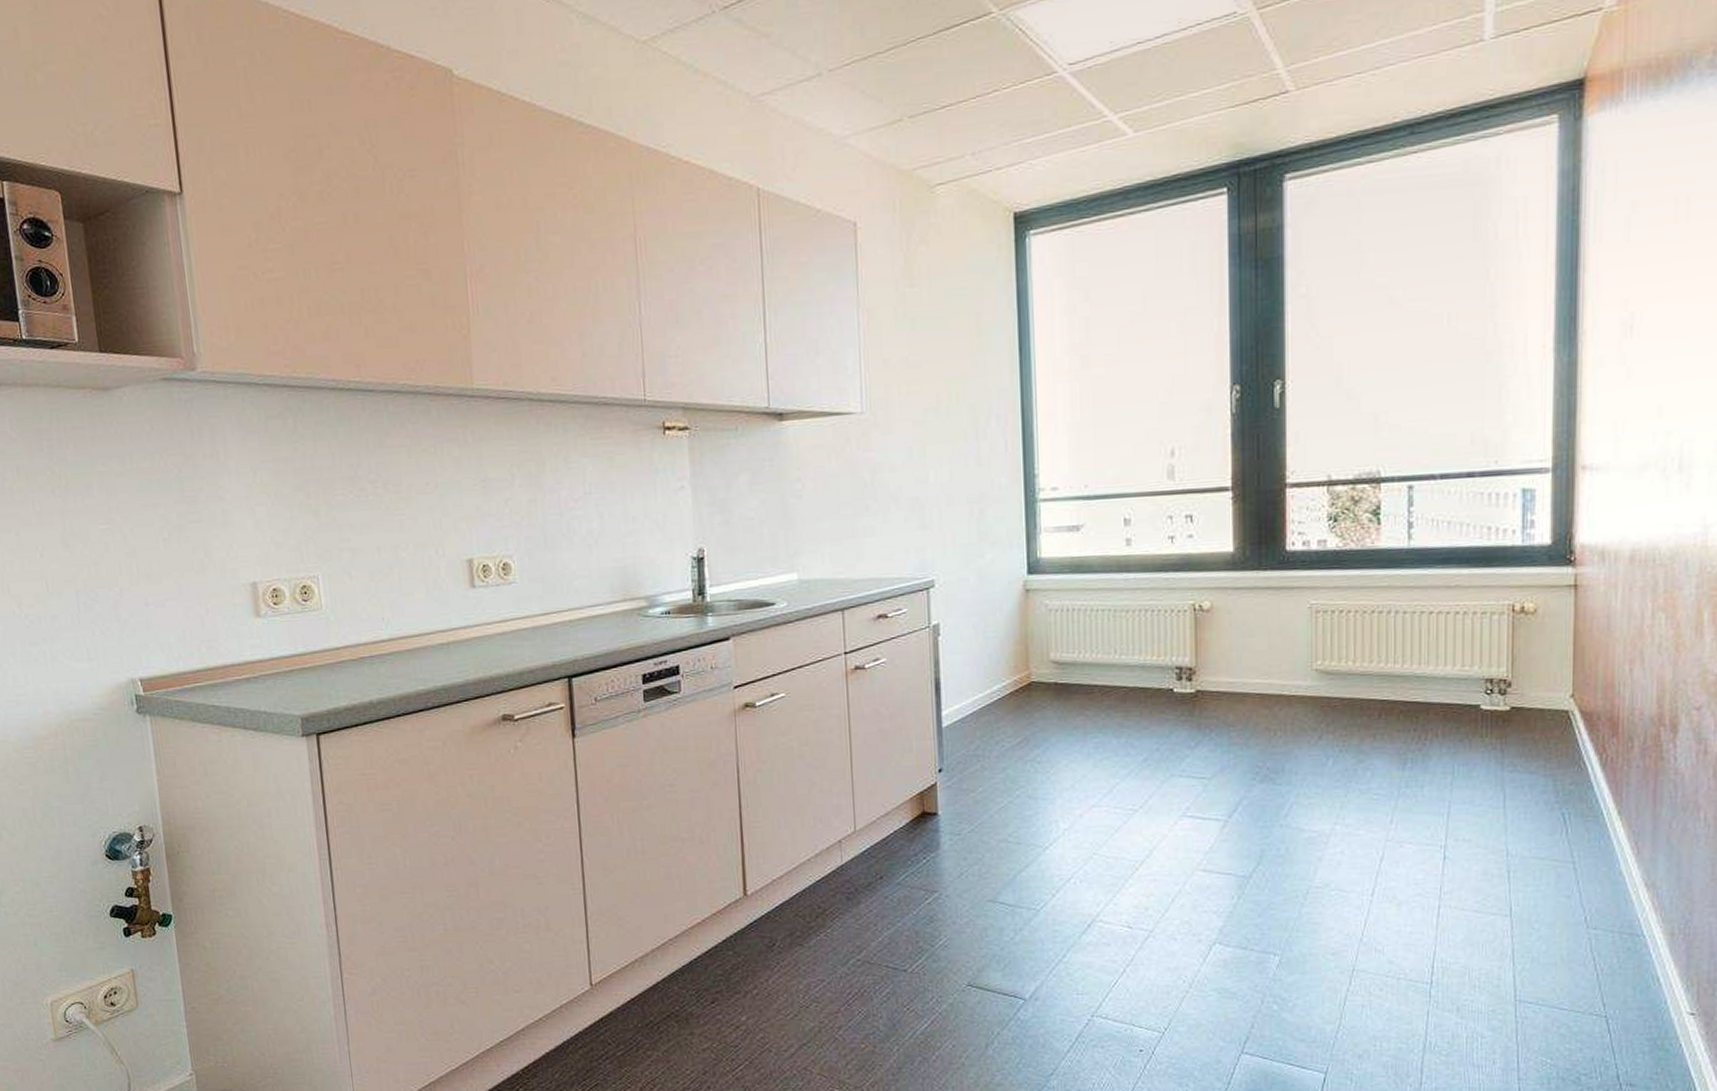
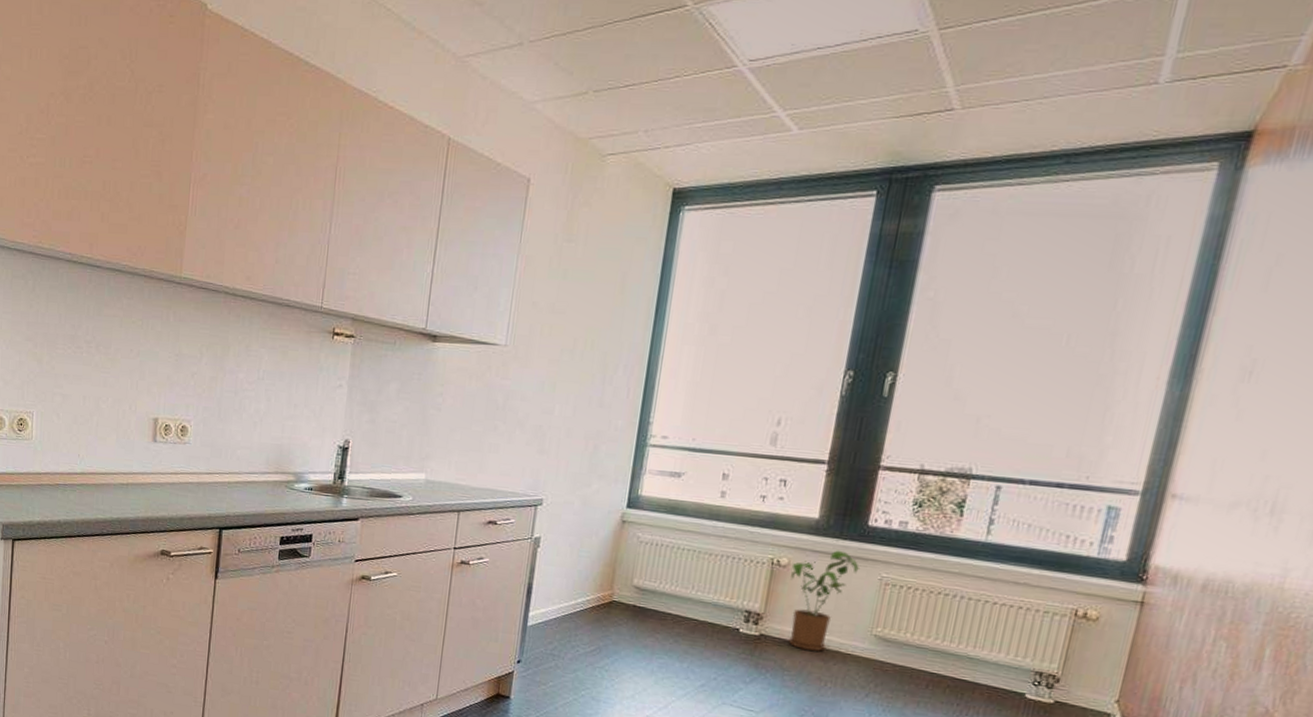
house plant: none [1217,583,1287,699] -> present [789,550,861,651]

